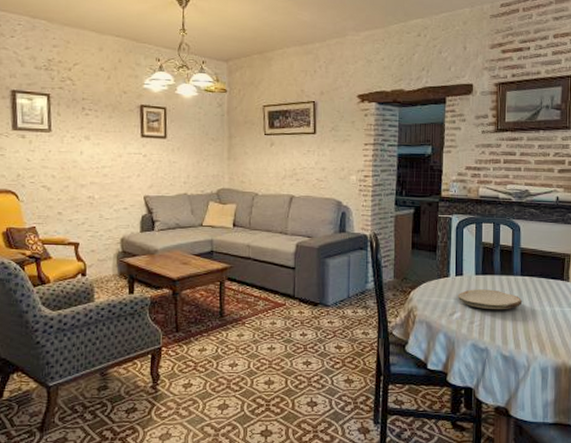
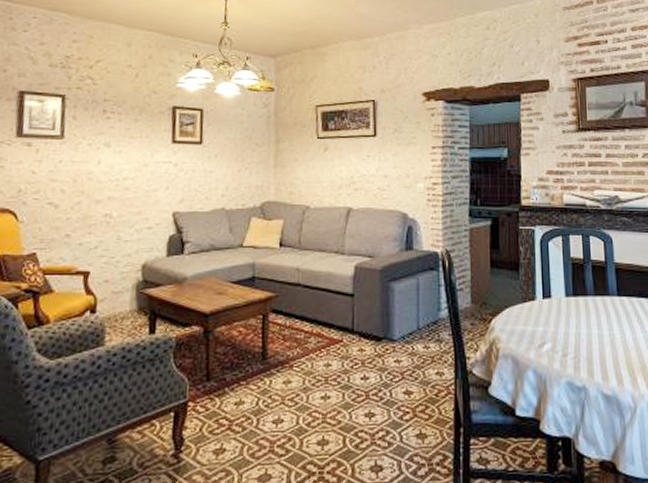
plate: present [457,289,523,310] -> none [546,313,622,339]

